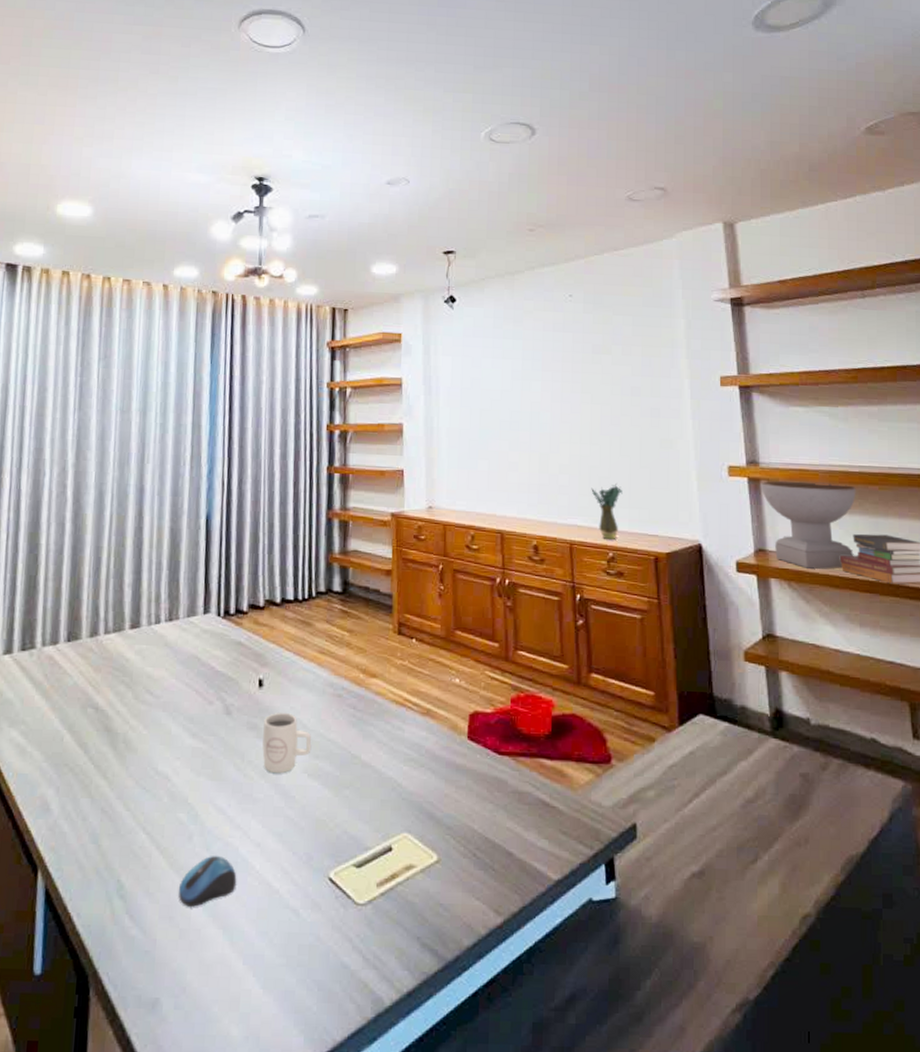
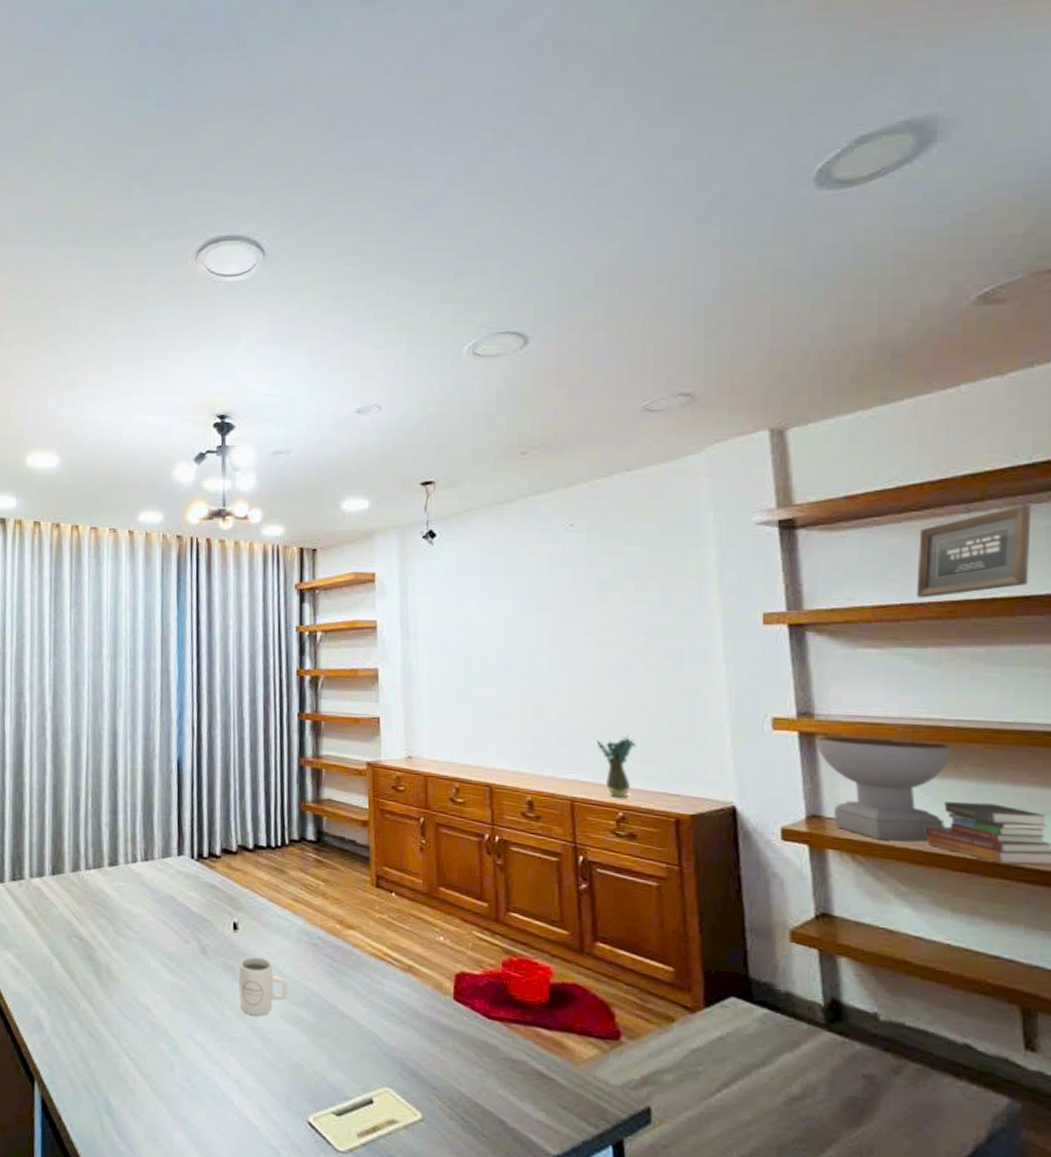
computer mouse: present [178,856,237,907] -> none [161,1087,217,1133]
picture frame: none [830,293,906,366] -> present [916,505,1032,598]

